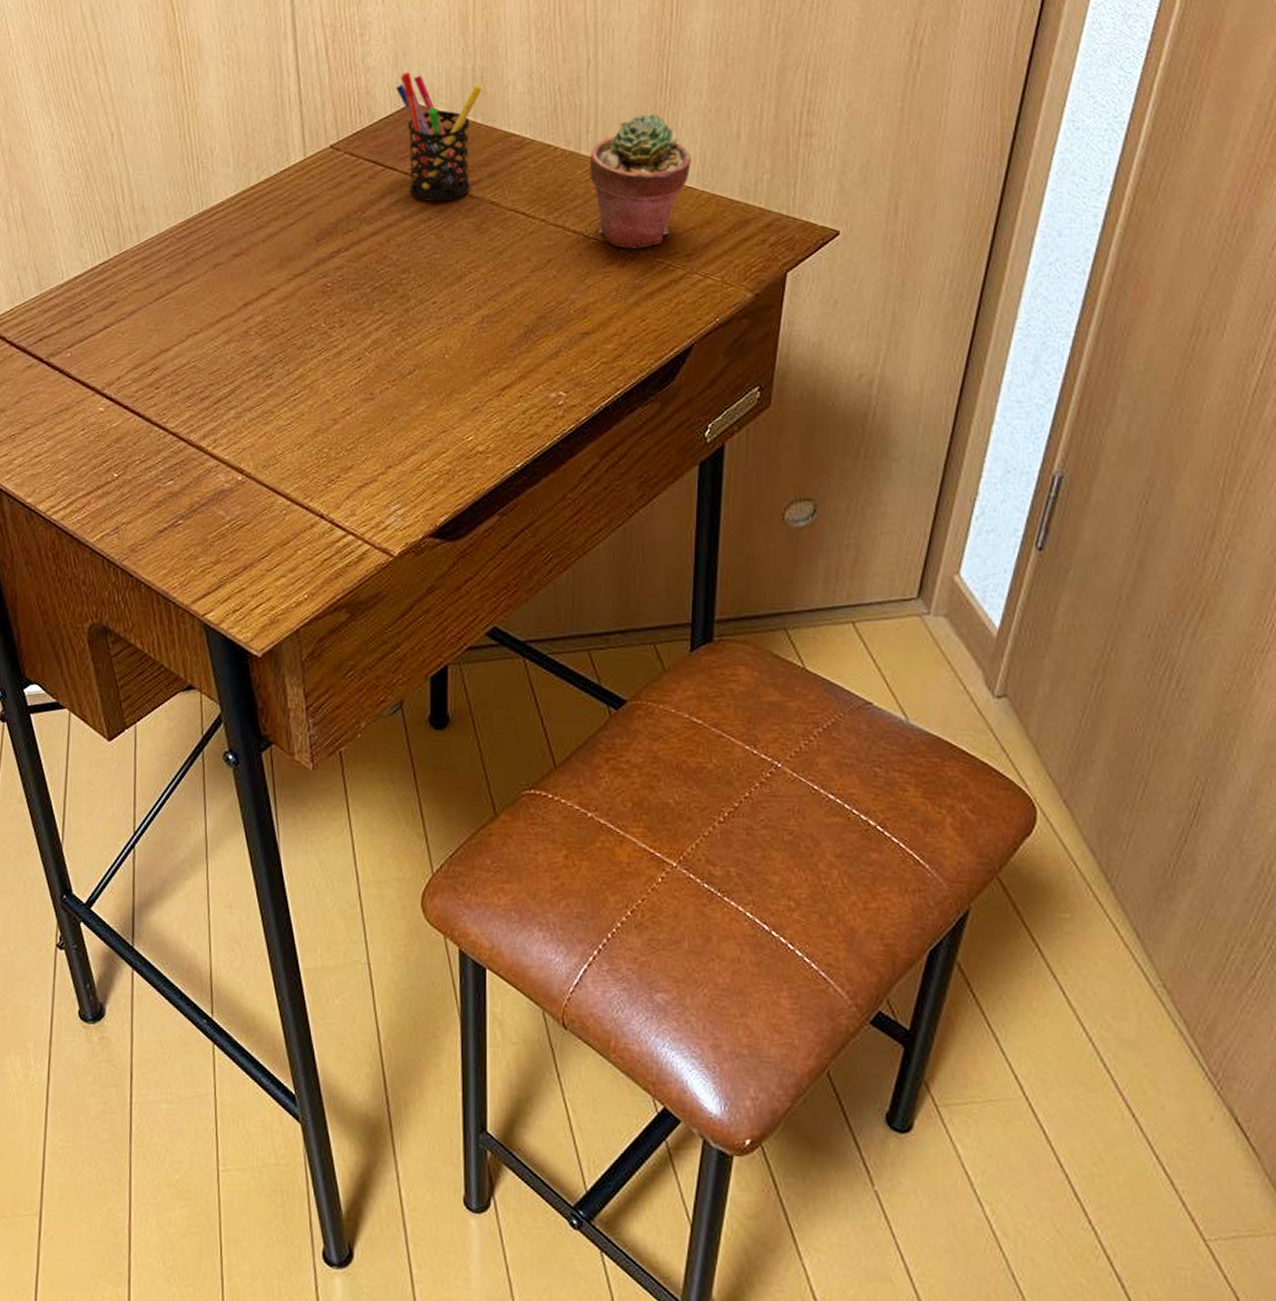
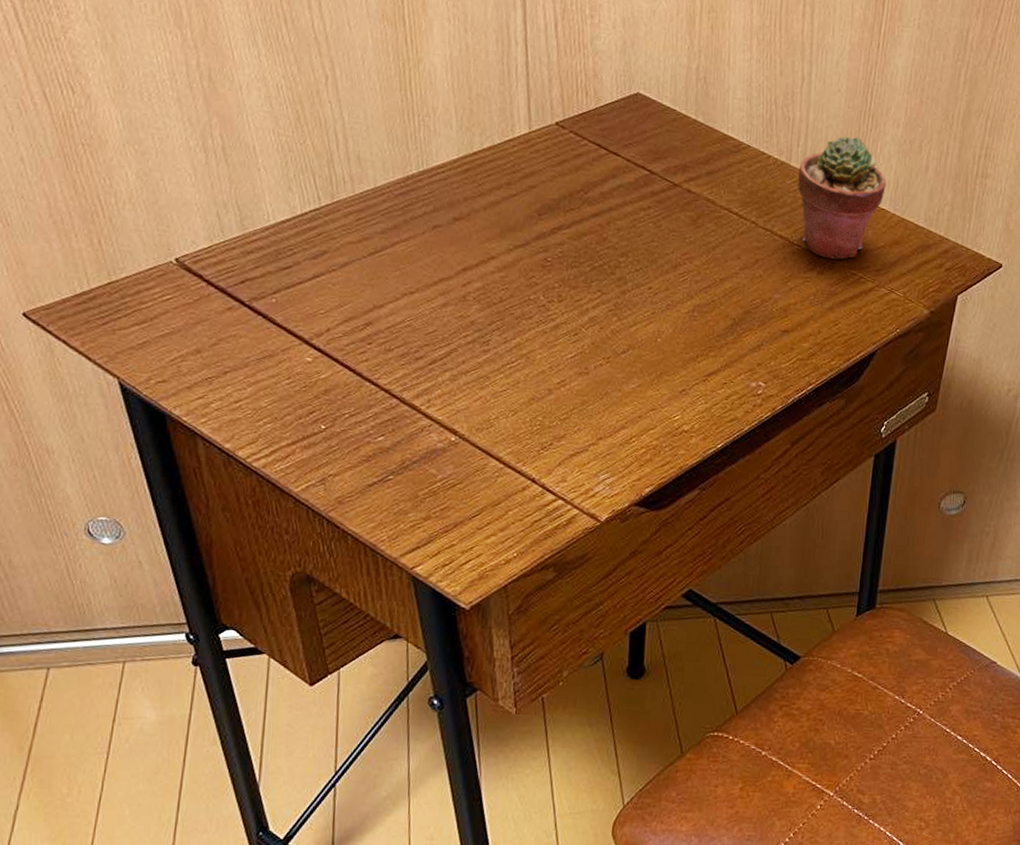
pen holder: present [396,72,483,202] -> none [623,61,705,193]

